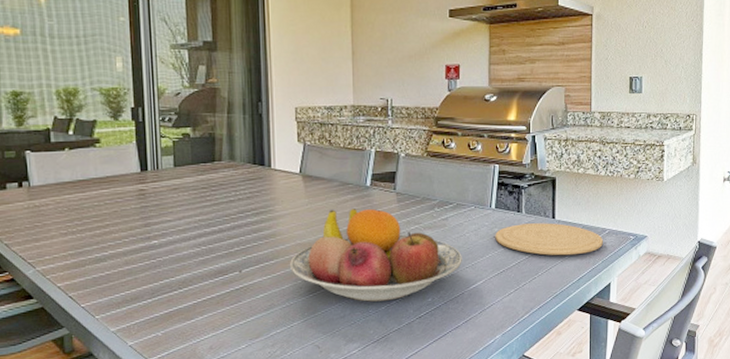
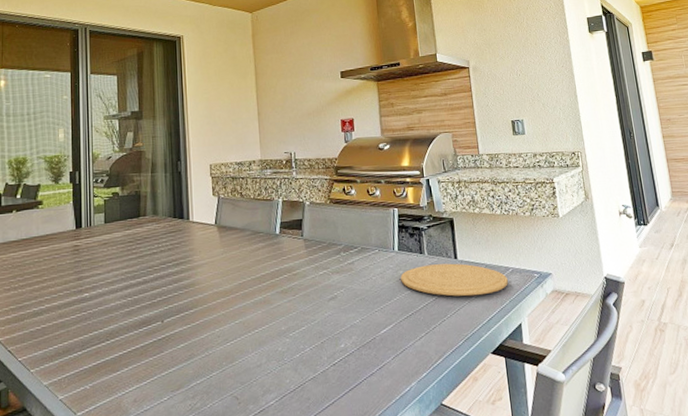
fruit bowl: present [290,209,462,302] -> none [208,256,371,350]

